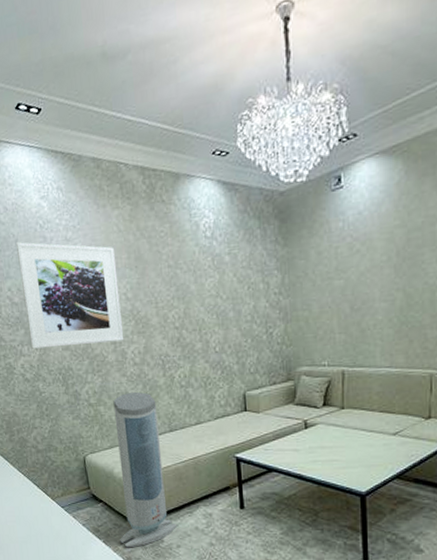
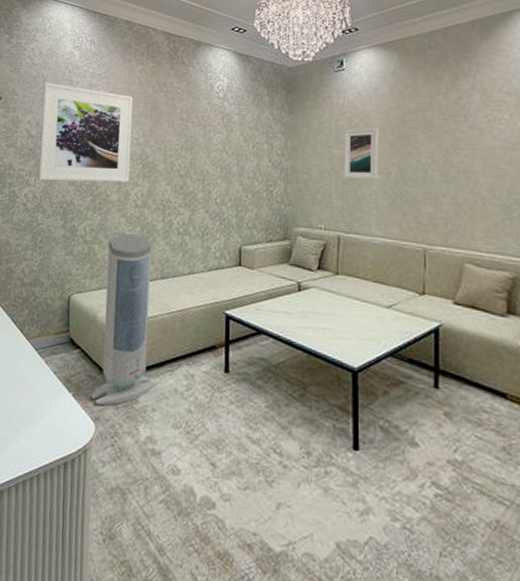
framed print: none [345,250,383,311] -> present [344,127,378,180]

